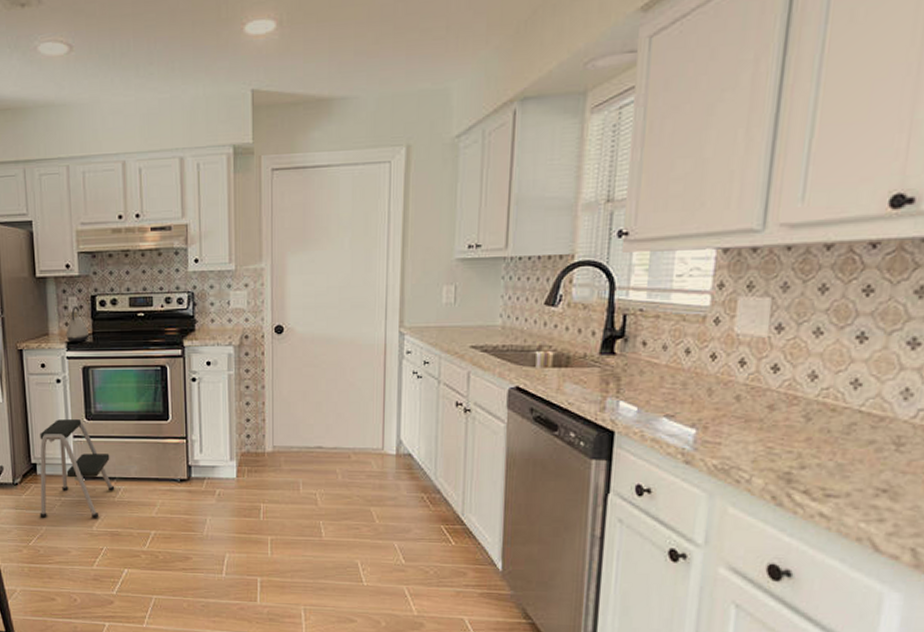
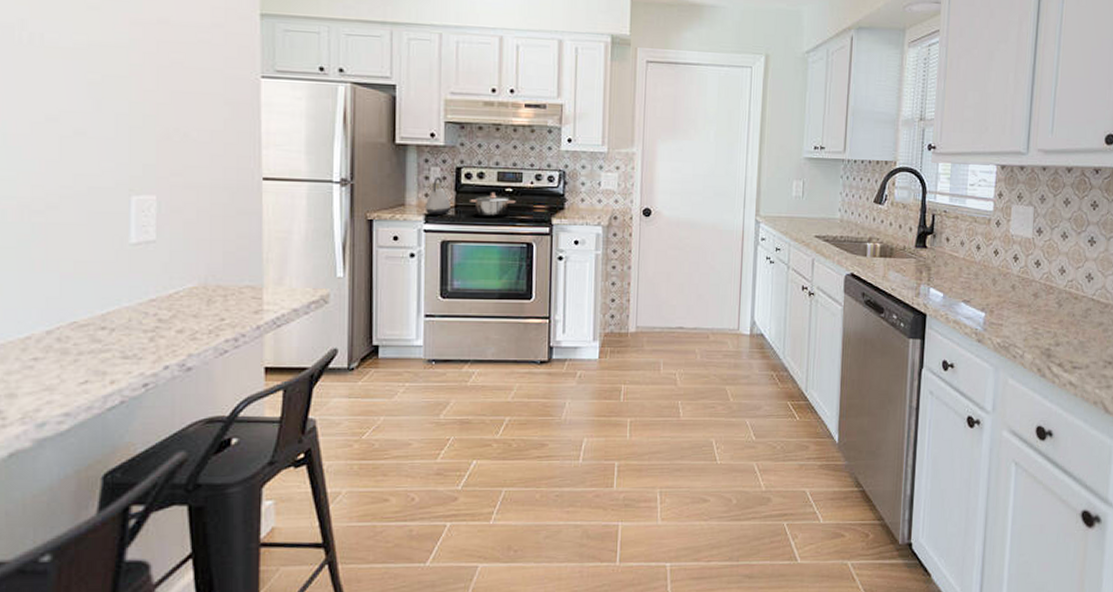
step stool: present [39,419,115,519] -> none [378,297,469,407]
cooking pot: none [106,317,148,342] -> present [470,191,516,218]

